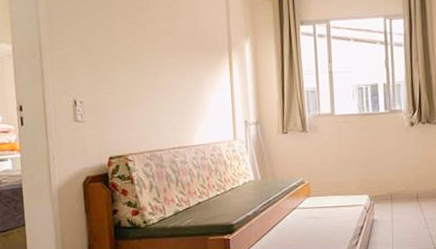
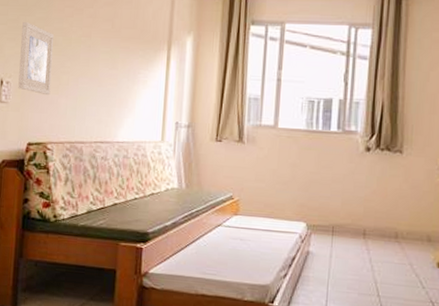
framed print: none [88,41,124,110] -> present [18,21,55,96]

